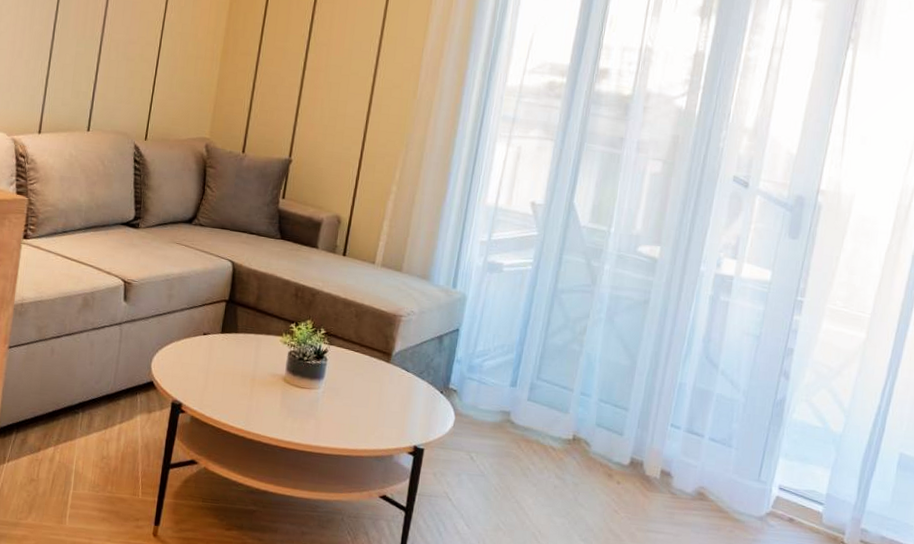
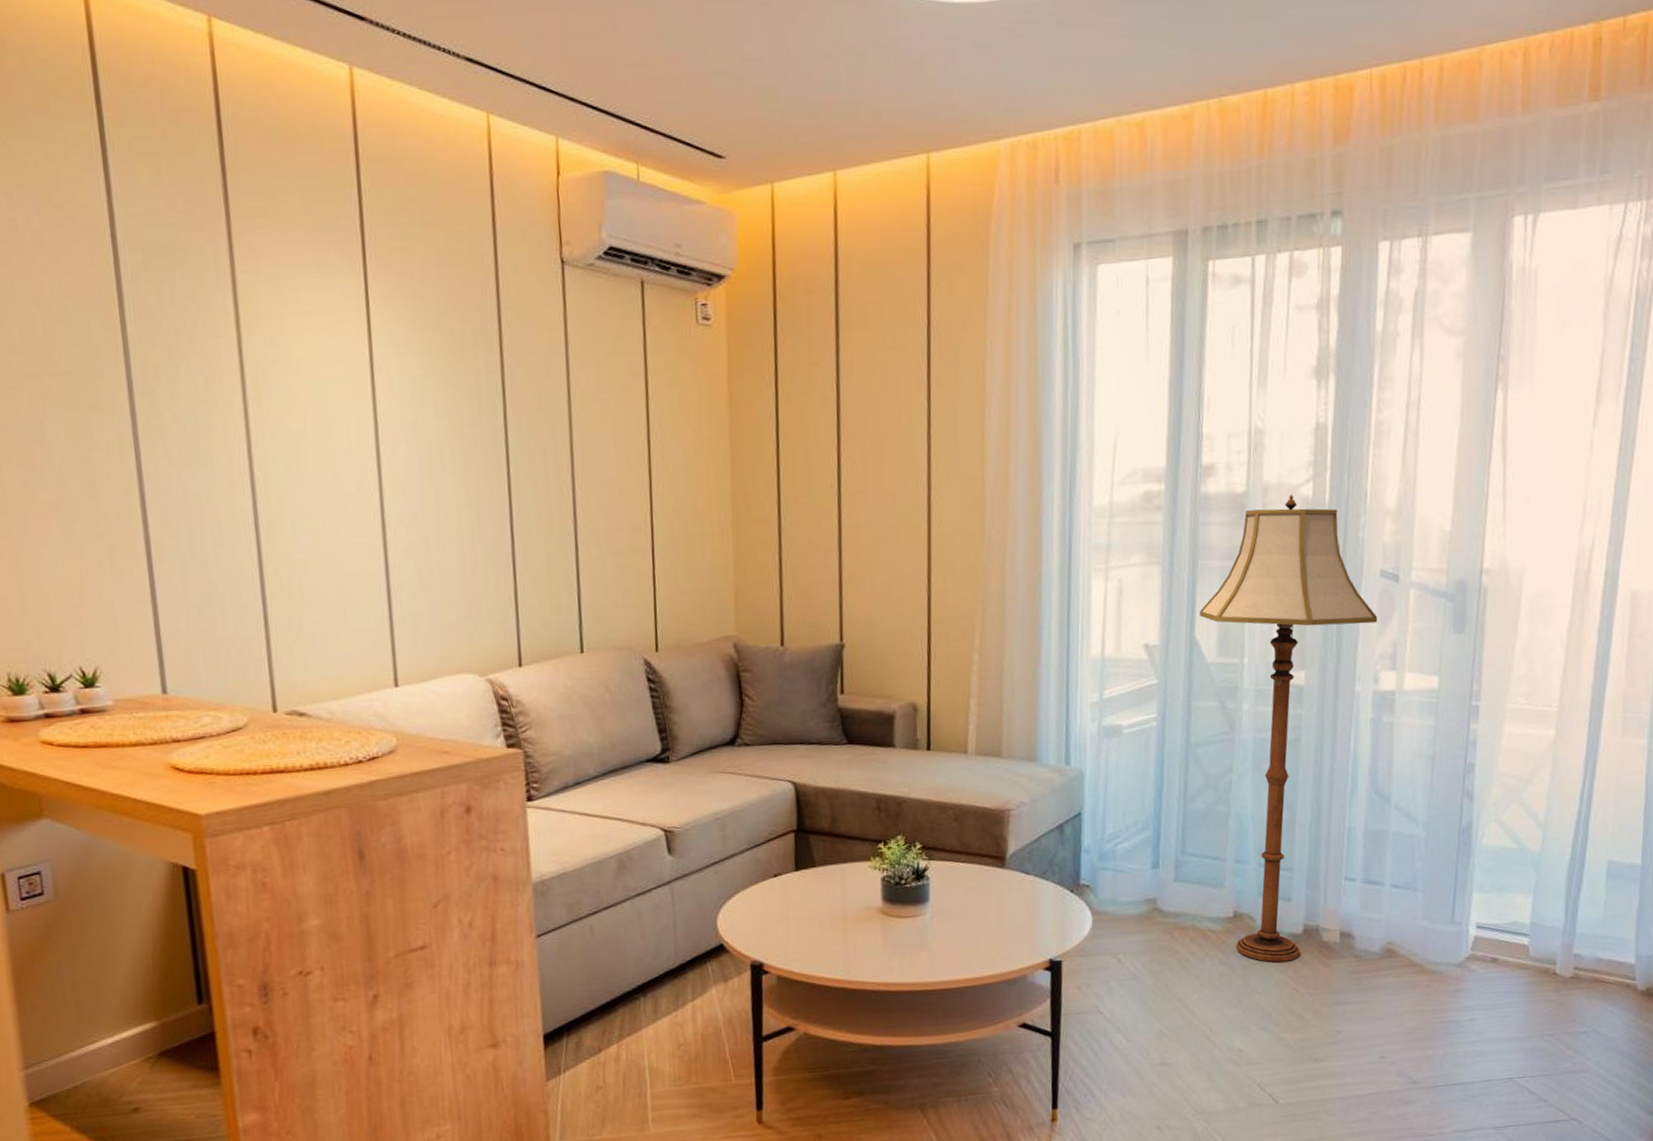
floor lamp: none [571,103,727,487] -> present [1200,494,1378,962]

